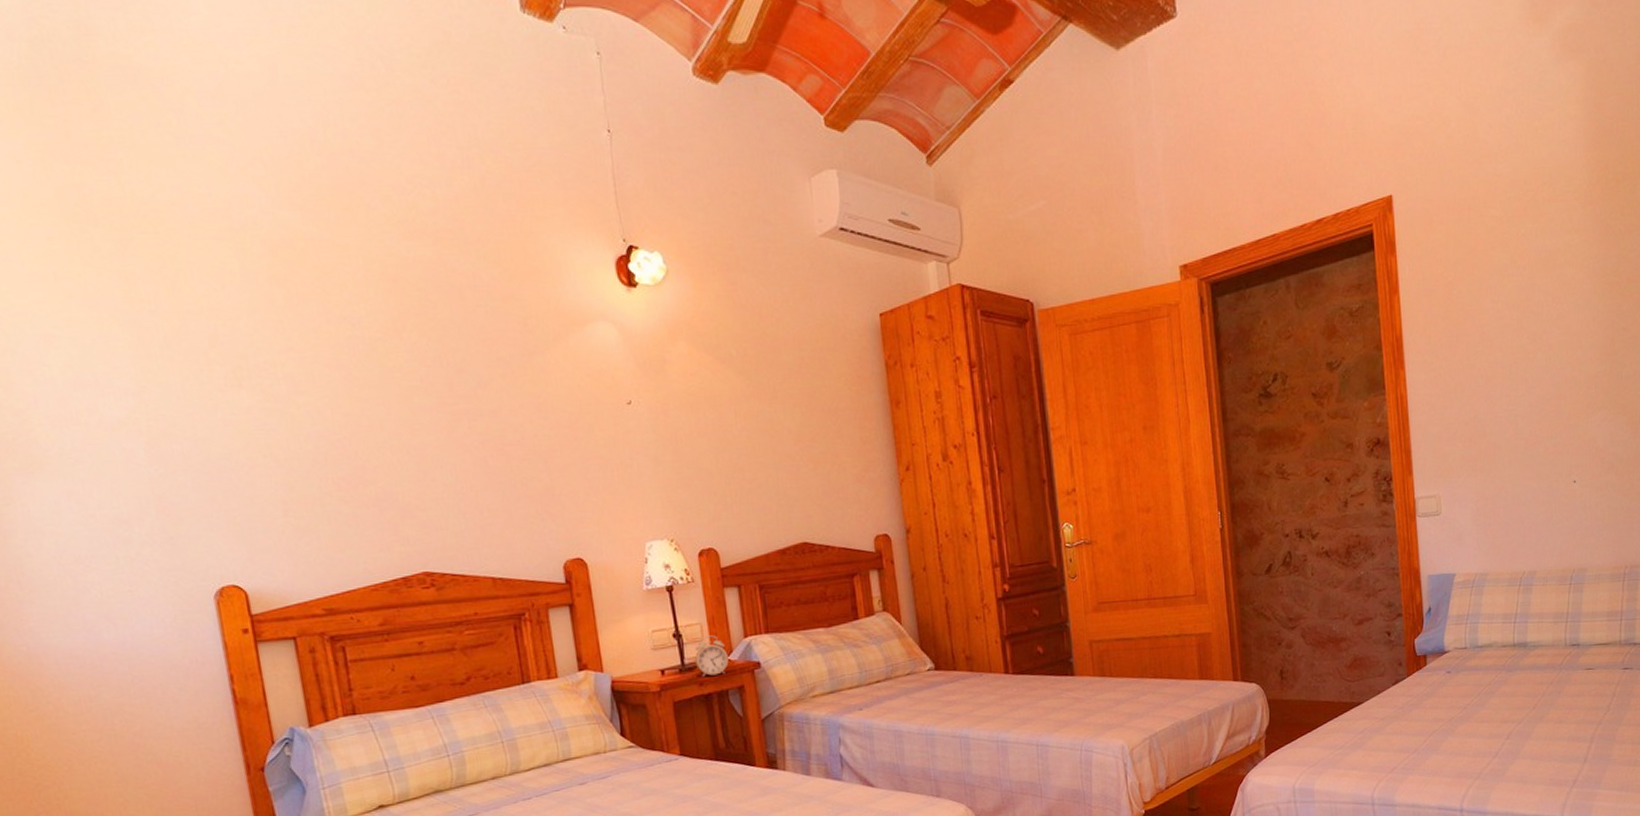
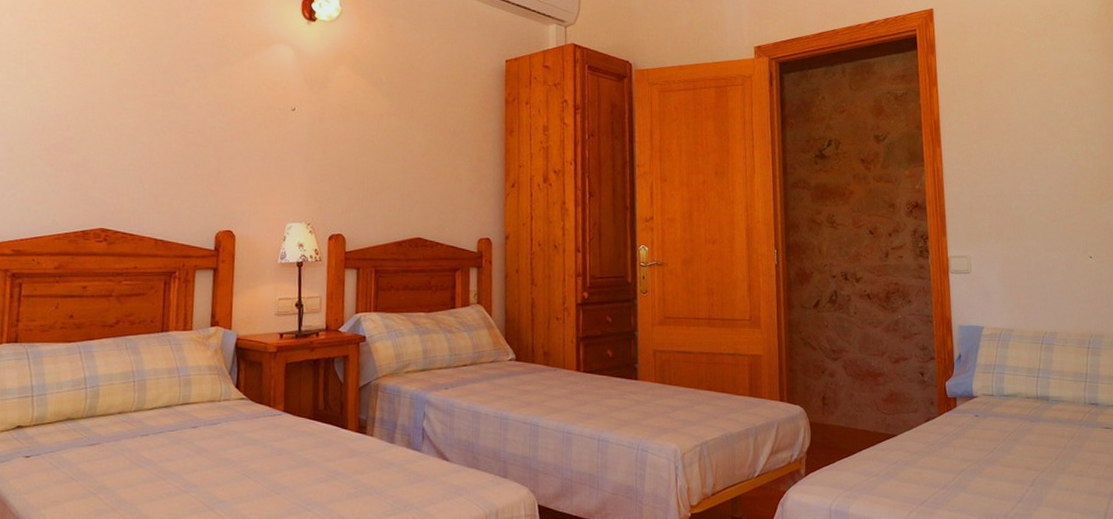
alarm clock: present [694,635,729,678] -> none [310,308,339,344]

